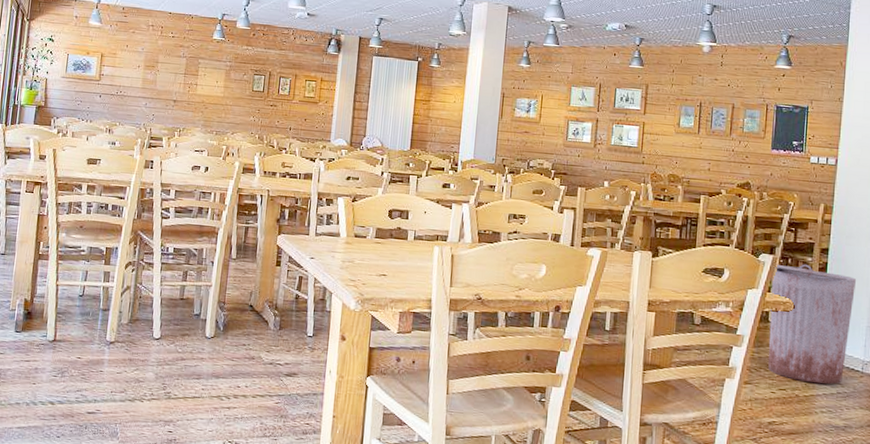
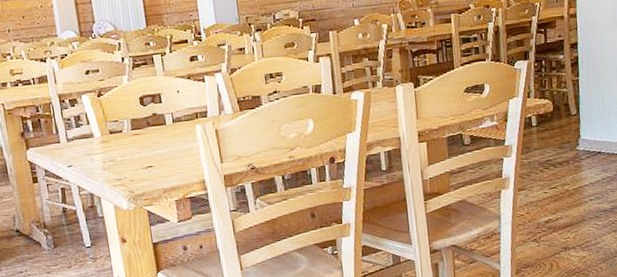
trash can: present [768,264,856,385] -> none [530,62,606,177]

